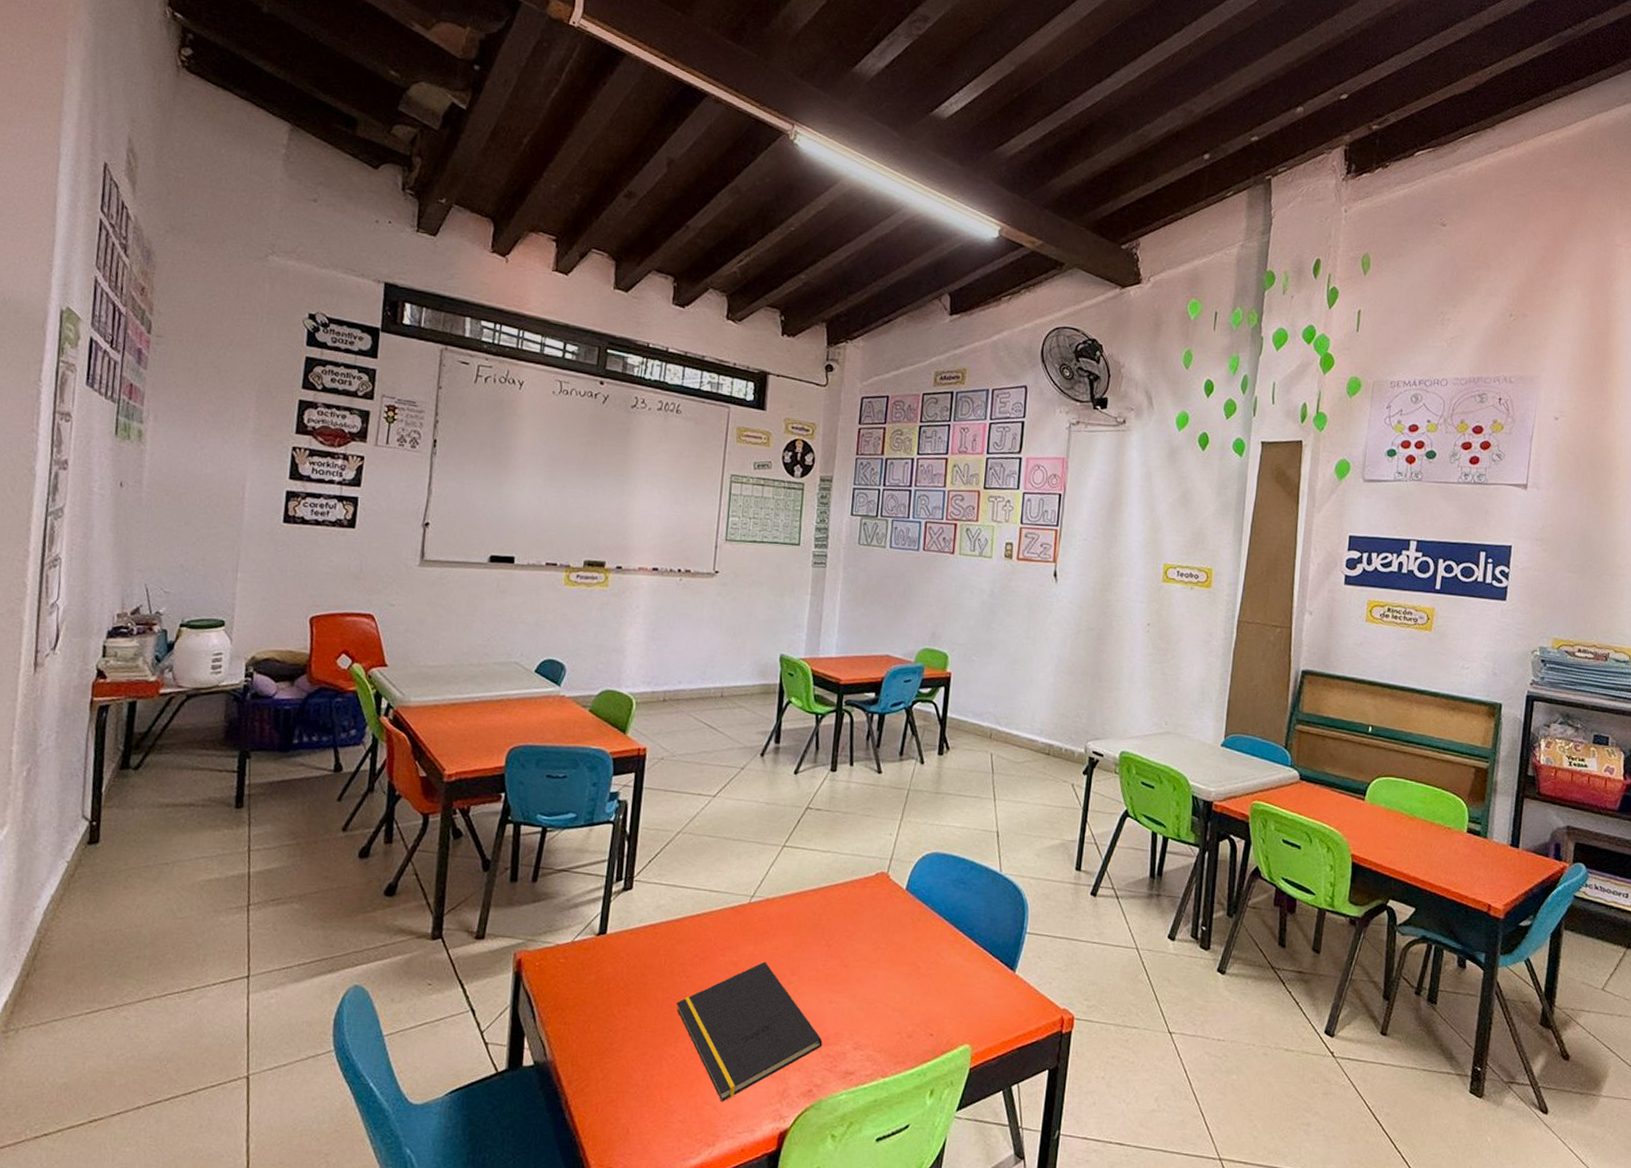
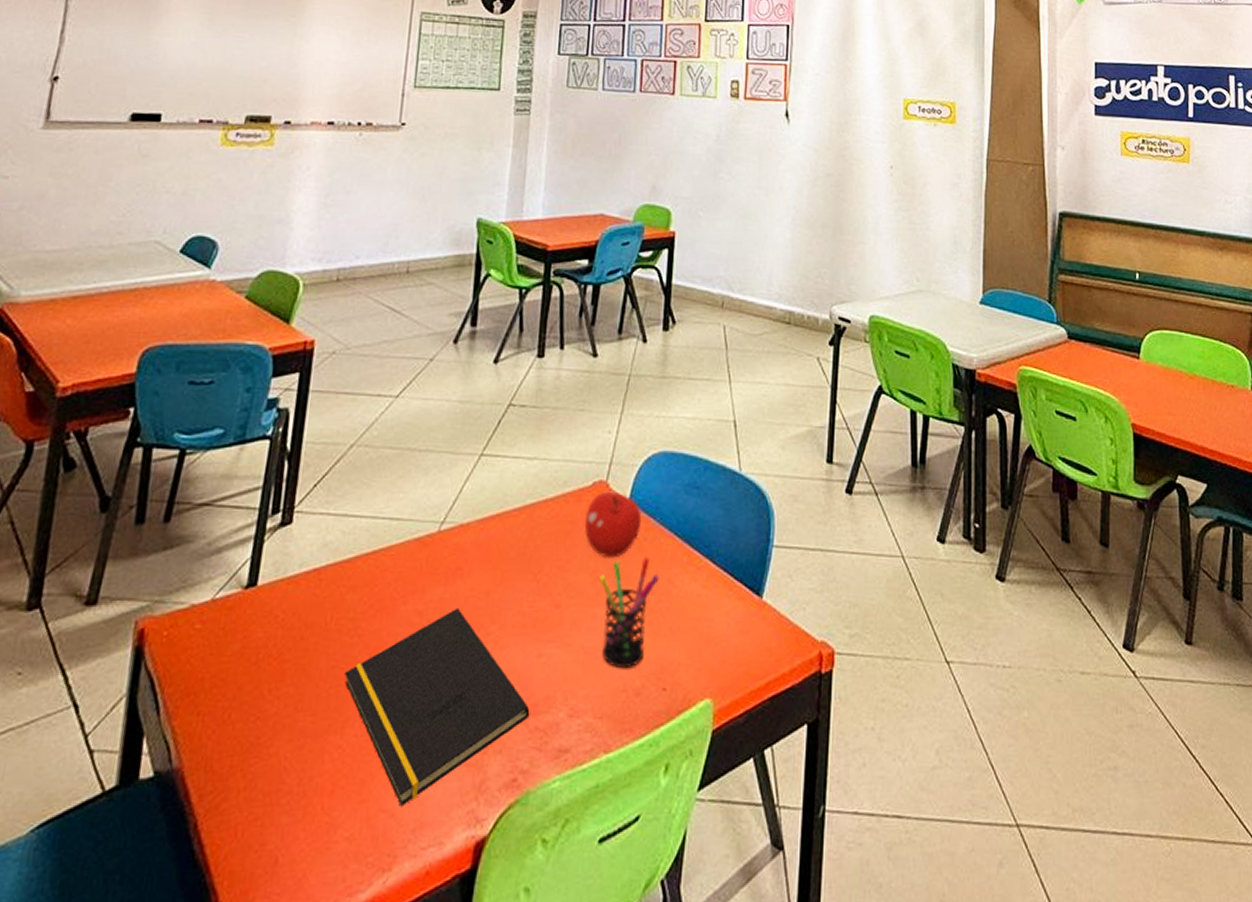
fruit: none [868,881,916,933] -> present [584,491,642,558]
pen holder: none [880,934,930,1017] -> present [600,557,659,669]

